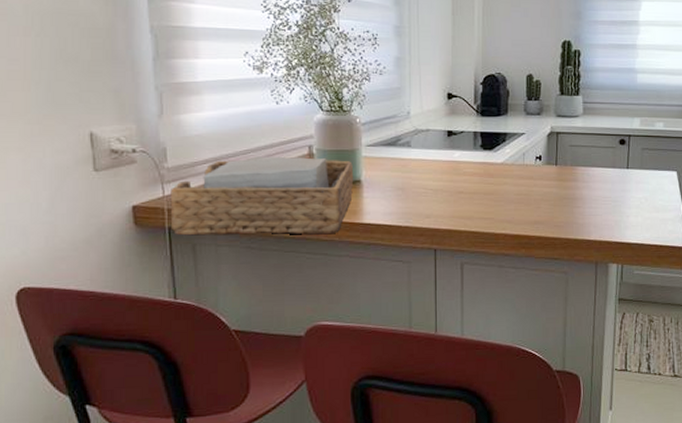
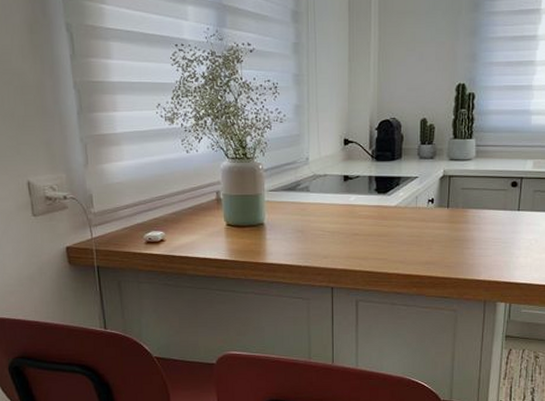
napkin holder: present [170,156,354,236] -> none [97,201,258,274]

